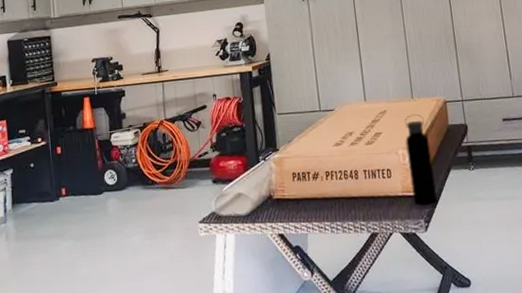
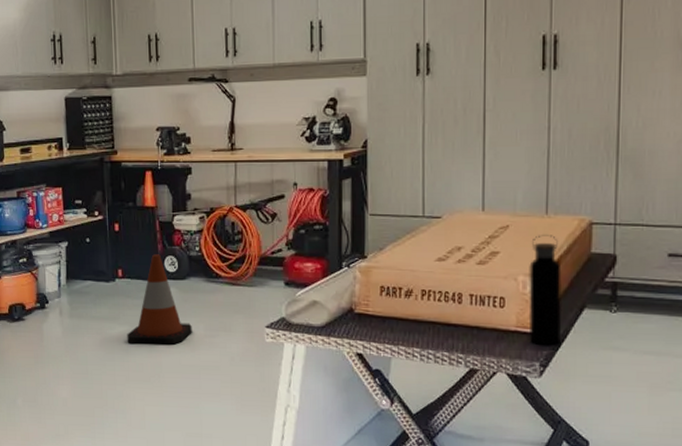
traffic cone: none [72,170,133,257] -> present [127,254,192,345]

